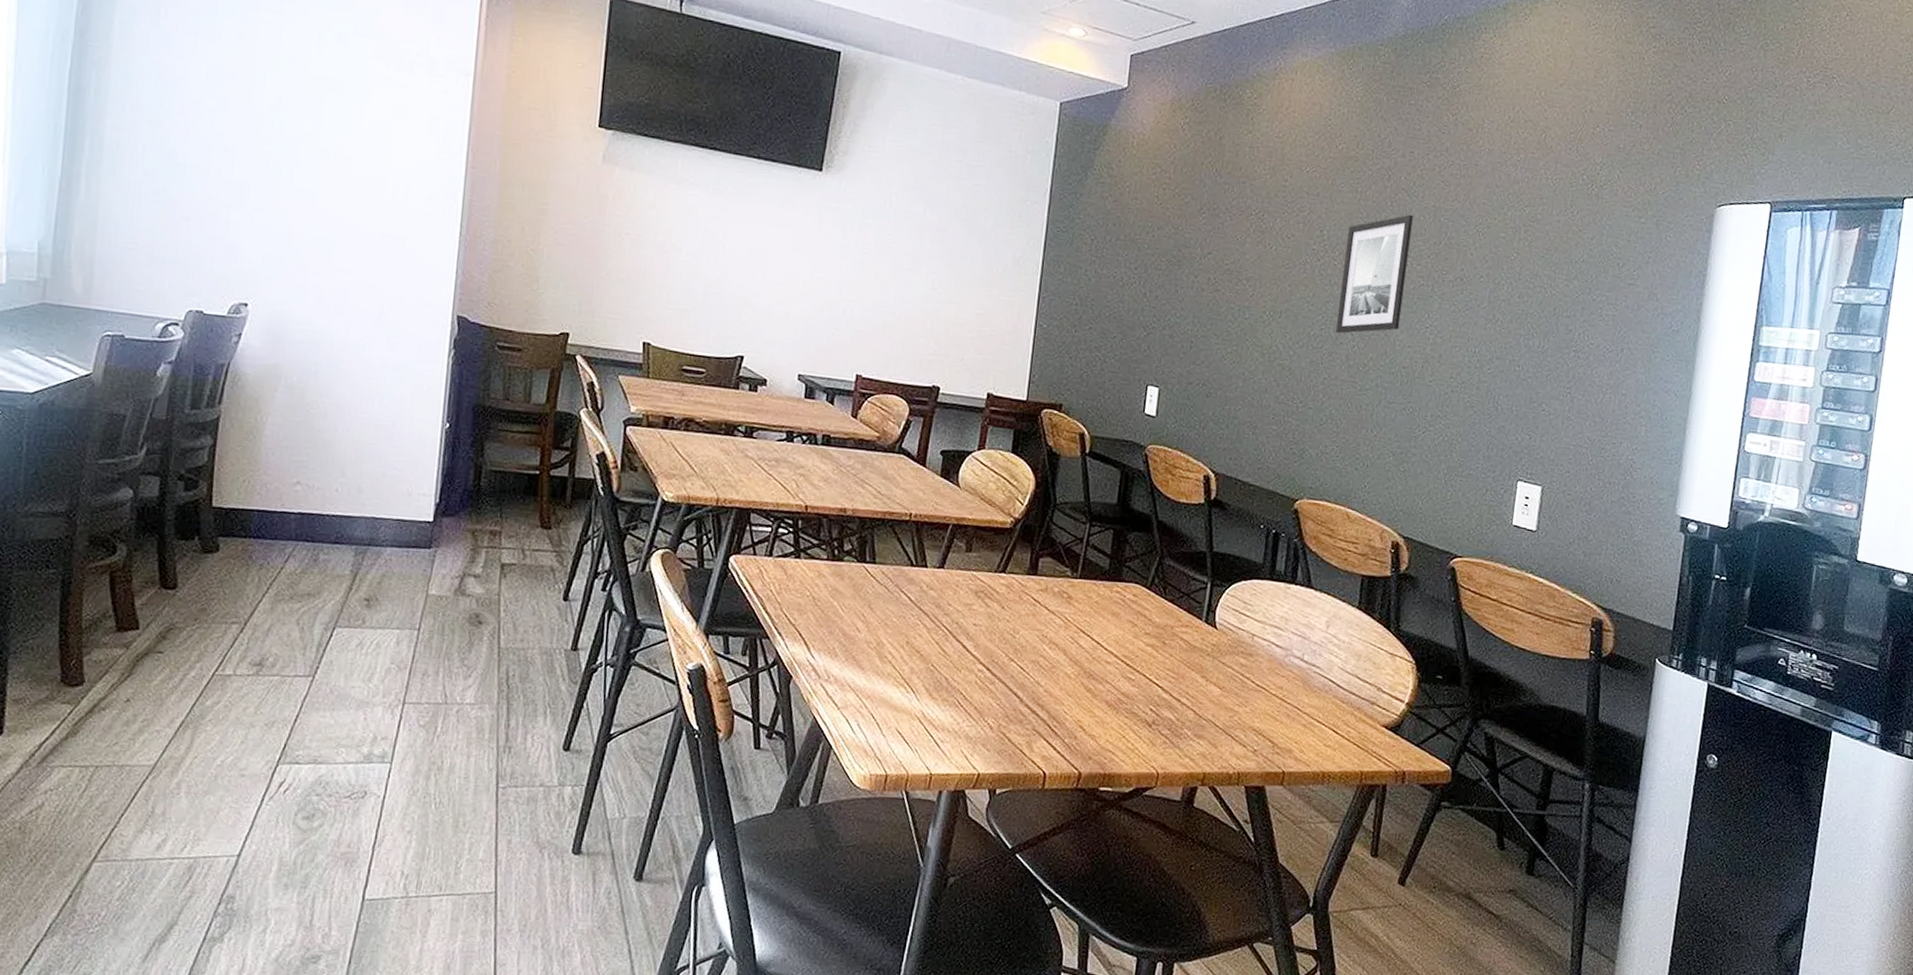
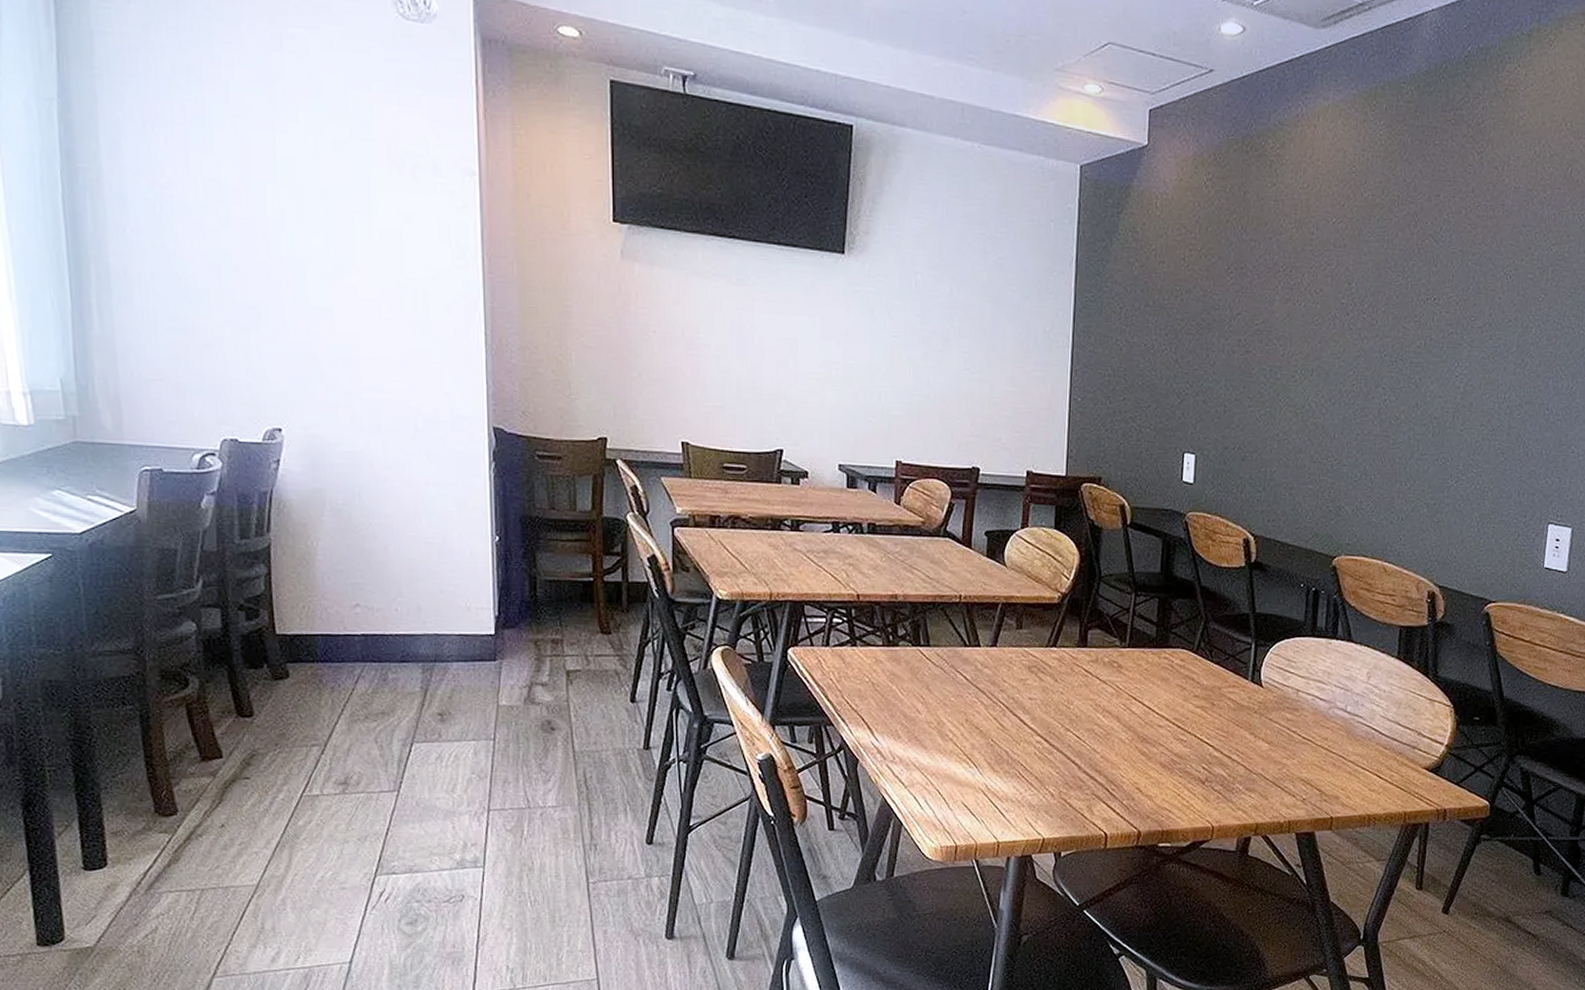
wall art: present [1336,214,1413,334] -> none [1367,261,1441,388]

